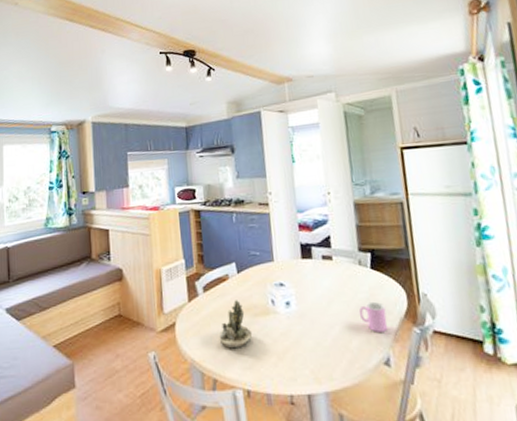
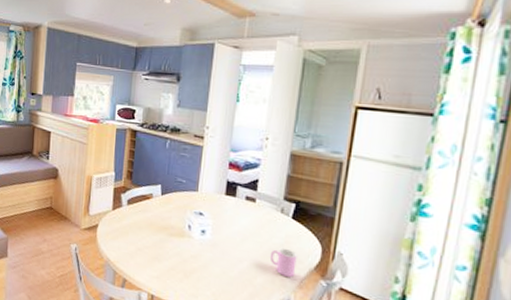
succulent planter: present [219,300,252,349] -> none [134,218,164,259]

